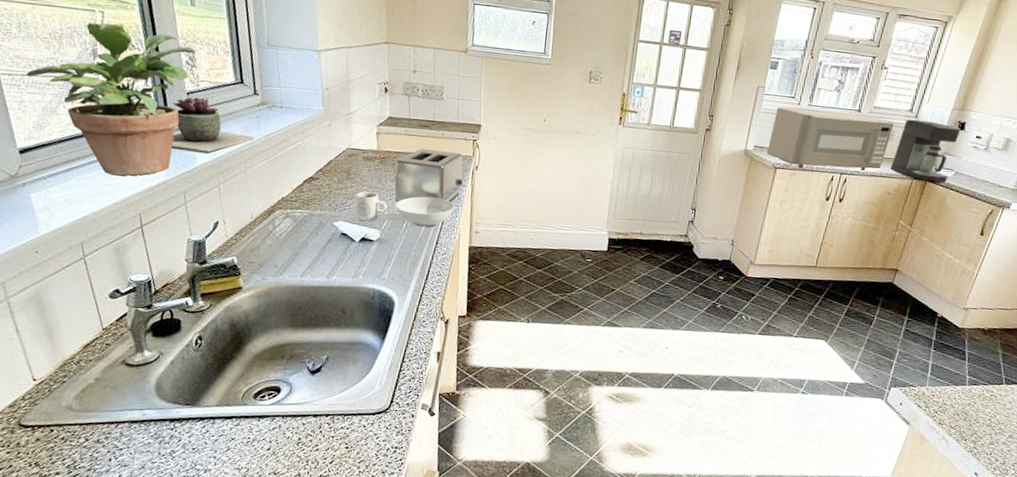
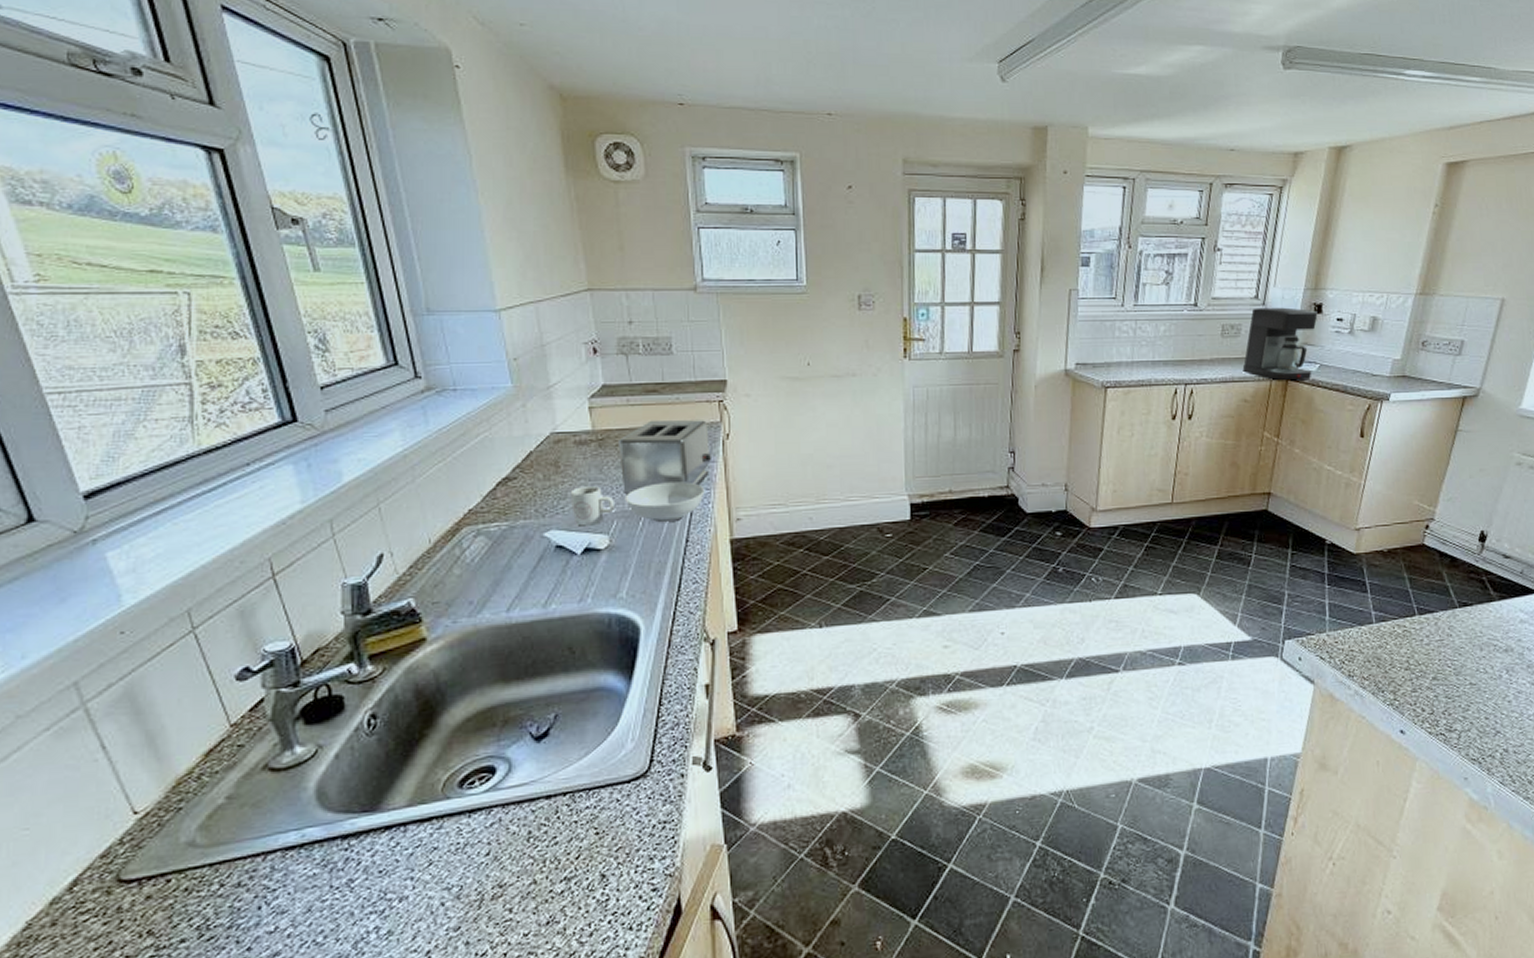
potted plant: present [26,22,196,176] -> none [84,306,327,512]
succulent plant: present [171,97,255,155] -> none [302,391,423,466]
microwave: present [766,107,894,172] -> none [1092,308,1239,385]

